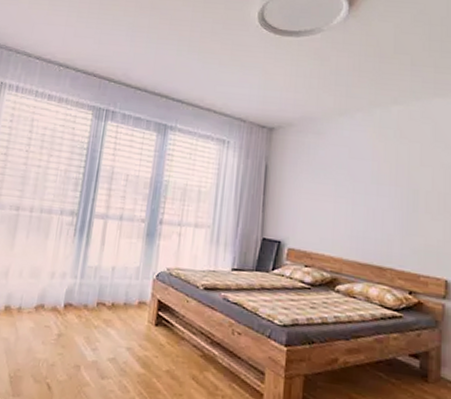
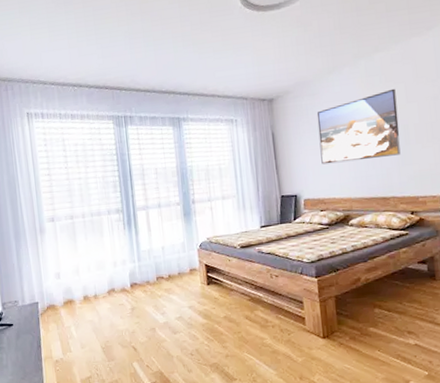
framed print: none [315,146,410,222] -> present [316,88,401,165]

